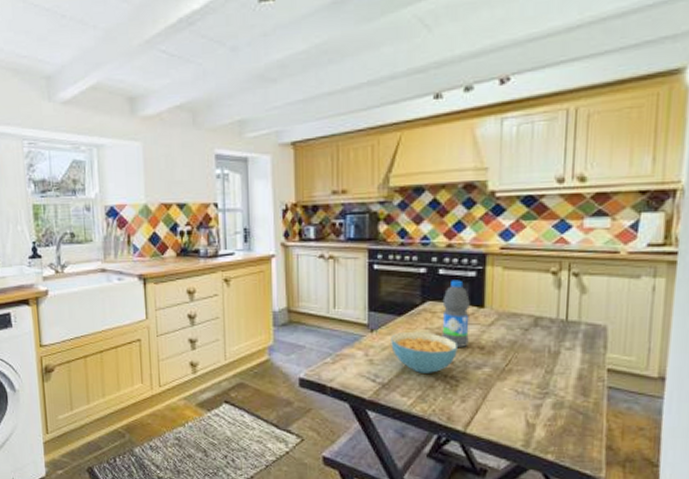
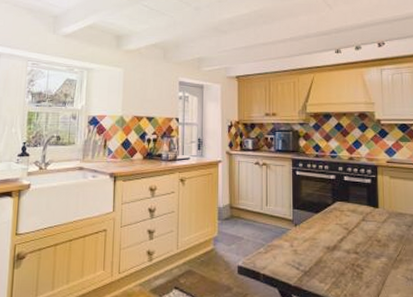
cereal bowl: present [391,331,457,373] -> none [310,226,361,262]
water bottle: present [441,280,470,347] -> none [348,185,369,240]

